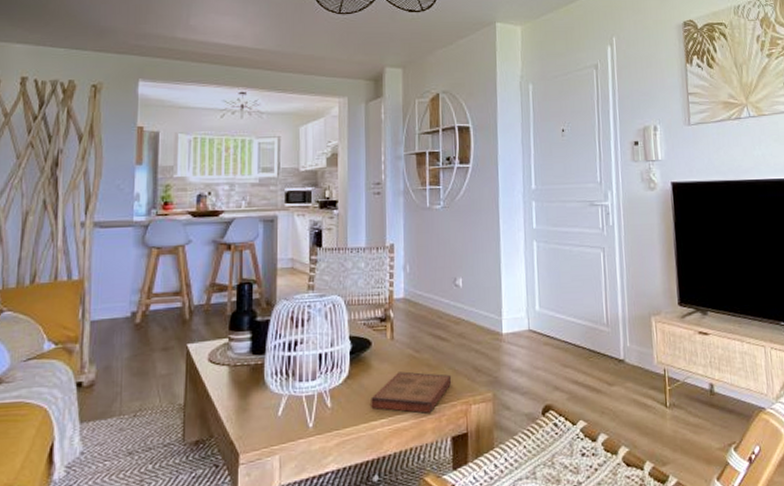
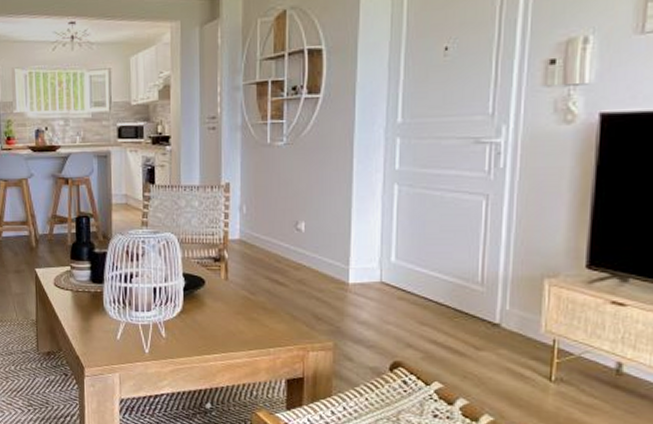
book: present [371,371,452,413] -> none [204,312,289,354]

